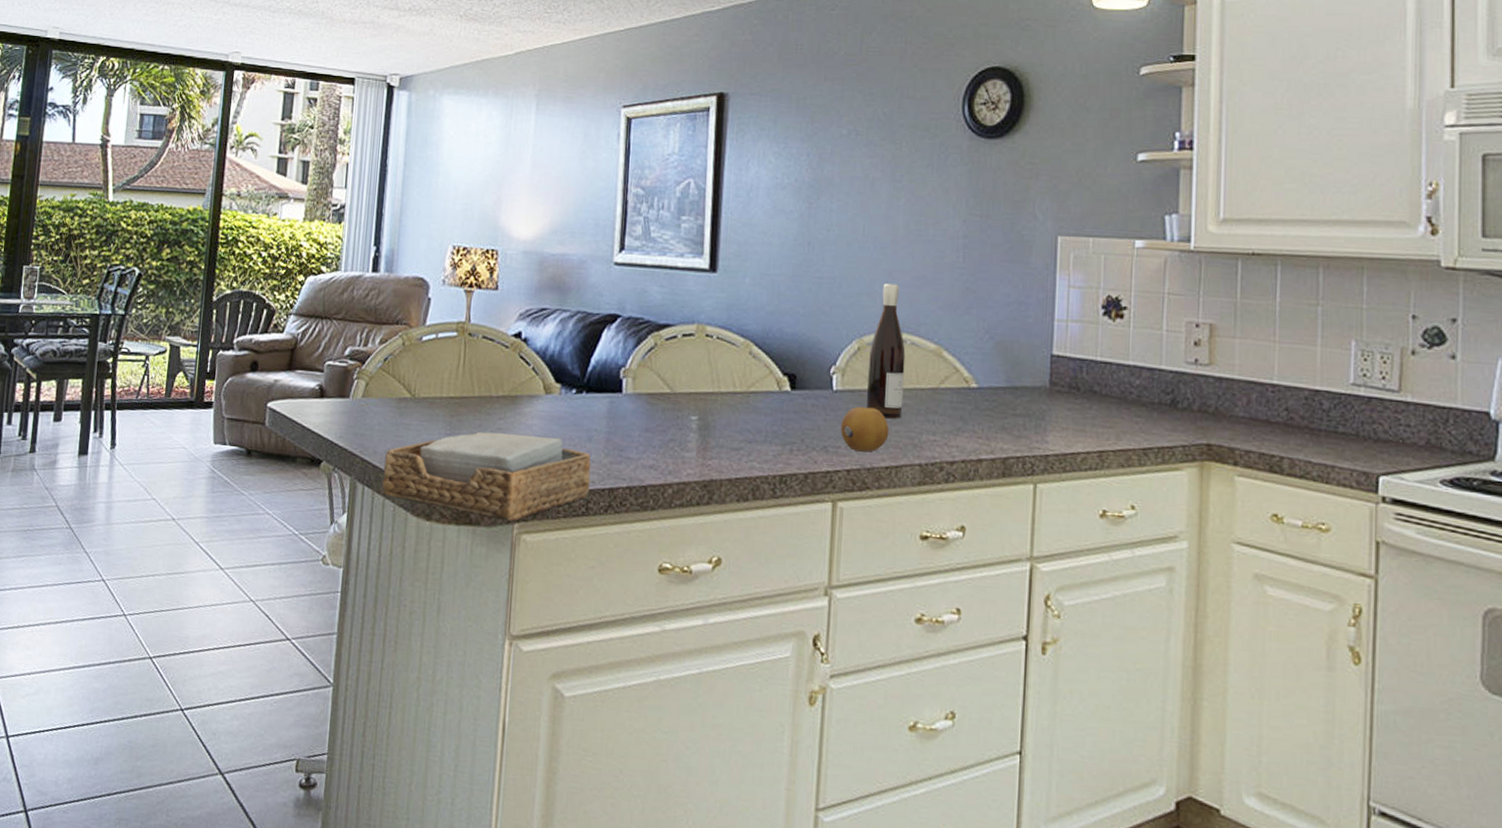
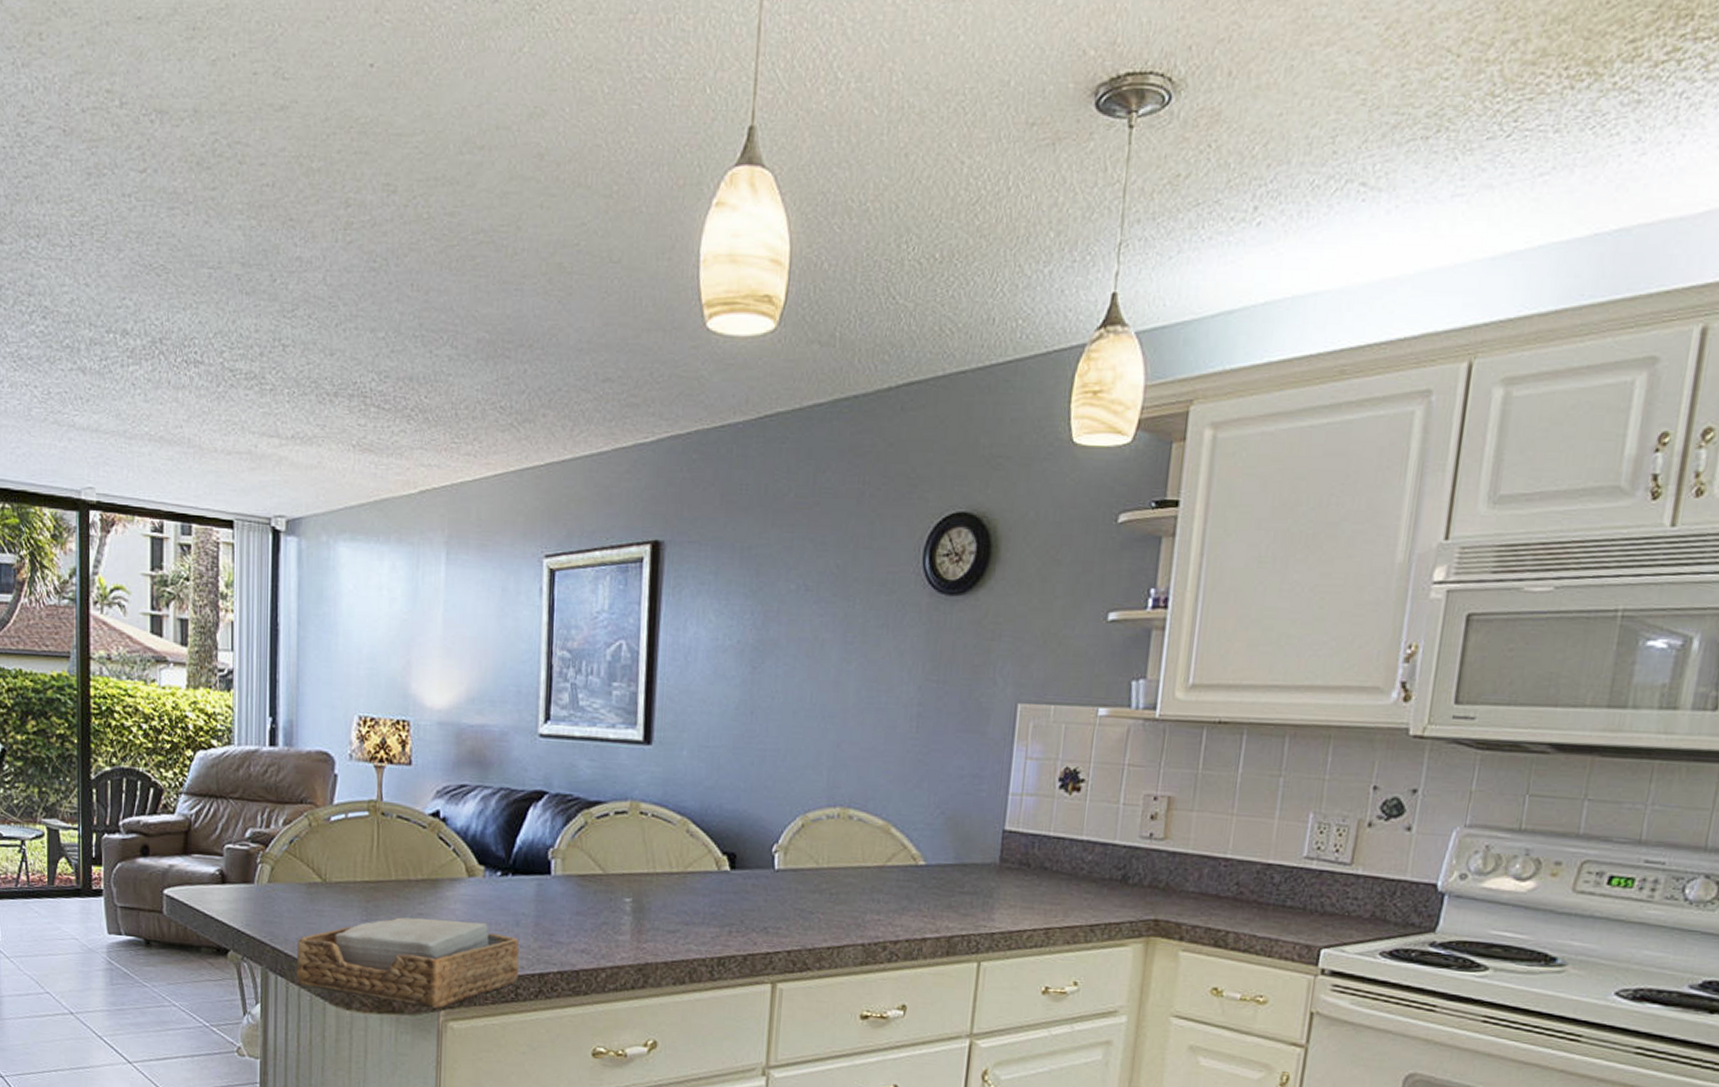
fruit: present [841,406,889,452] -> none [782,886,832,933]
bottle: present [865,283,906,419] -> none [808,756,852,899]

